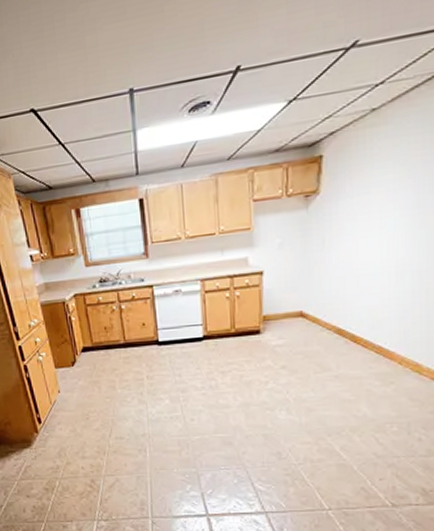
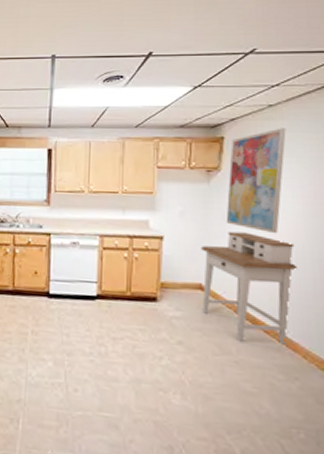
desk: none [301,254,397,359] -> present [201,231,298,345]
wall art: none [325,134,390,252] -> present [226,128,286,234]

